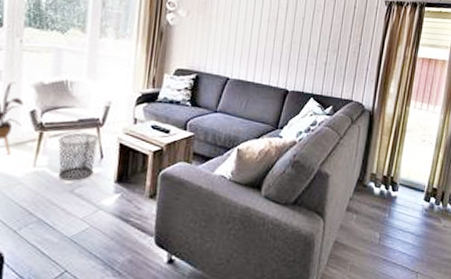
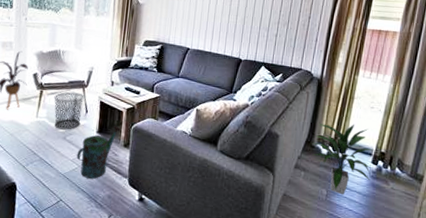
watering can: none [88,173,146,240] -> present [77,126,121,179]
indoor plant: none [364,159,425,238] -> present [312,124,373,195]

